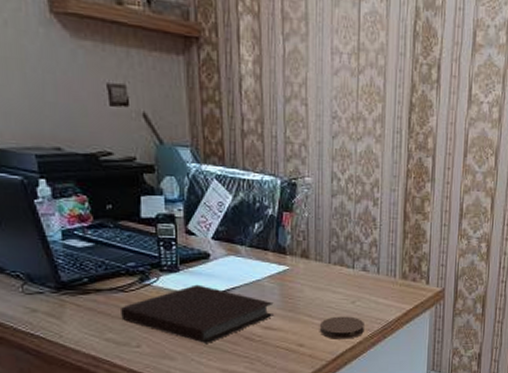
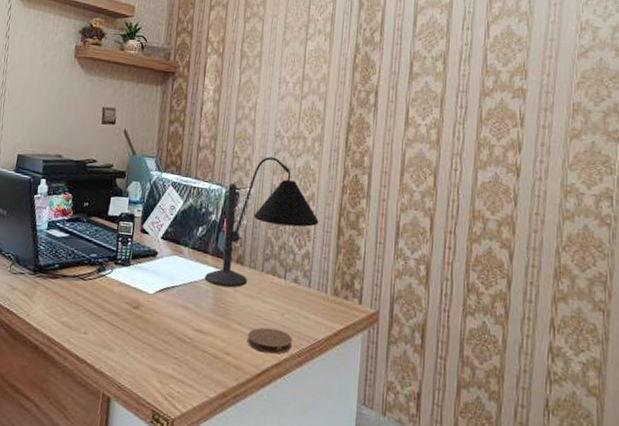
notebook: present [121,284,274,343] -> none [77,279,207,339]
desk lamp: none [268,141,384,283] -> present [204,157,319,288]

